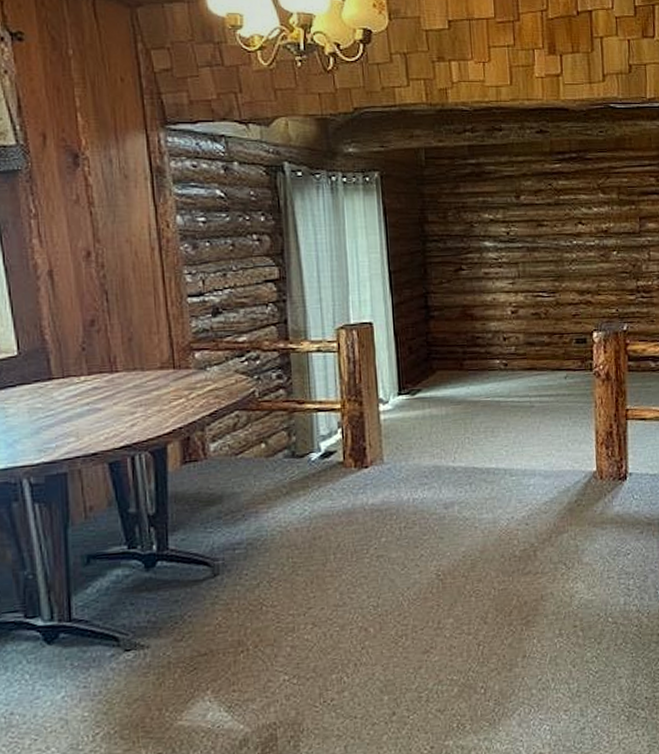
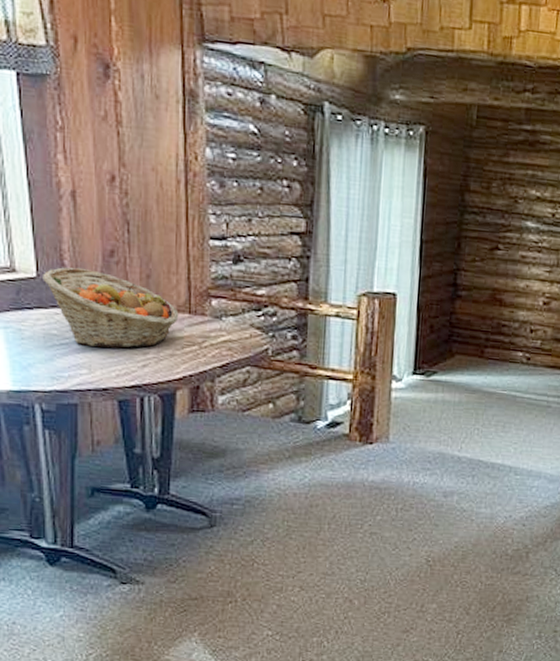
fruit basket: none [24,340,164,415] -> present [42,267,179,349]

